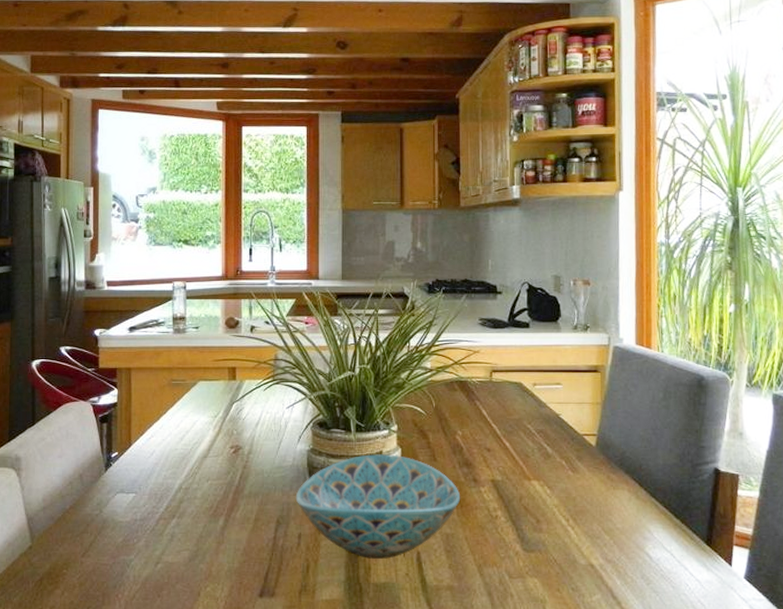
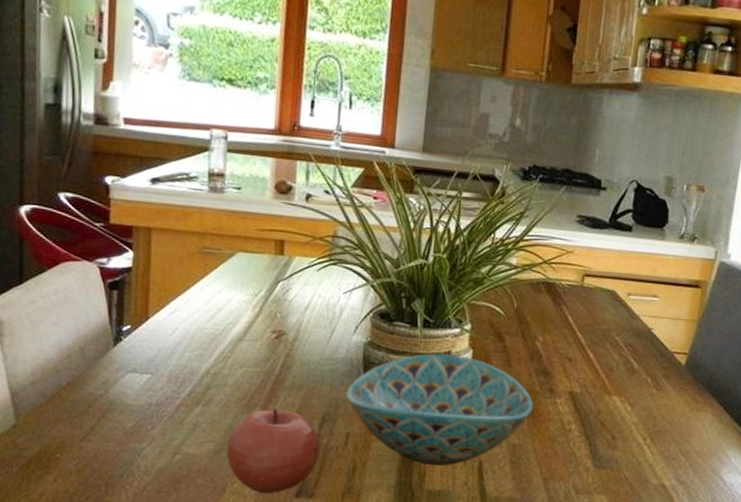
fruit: none [199,513,277,595] -> present [226,405,320,494]

